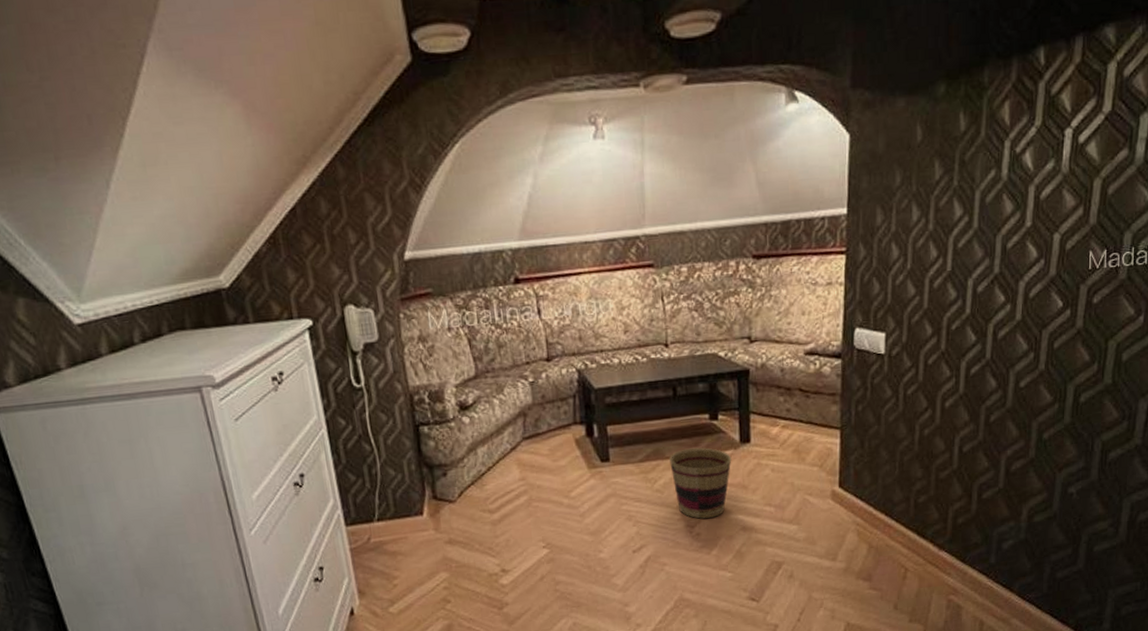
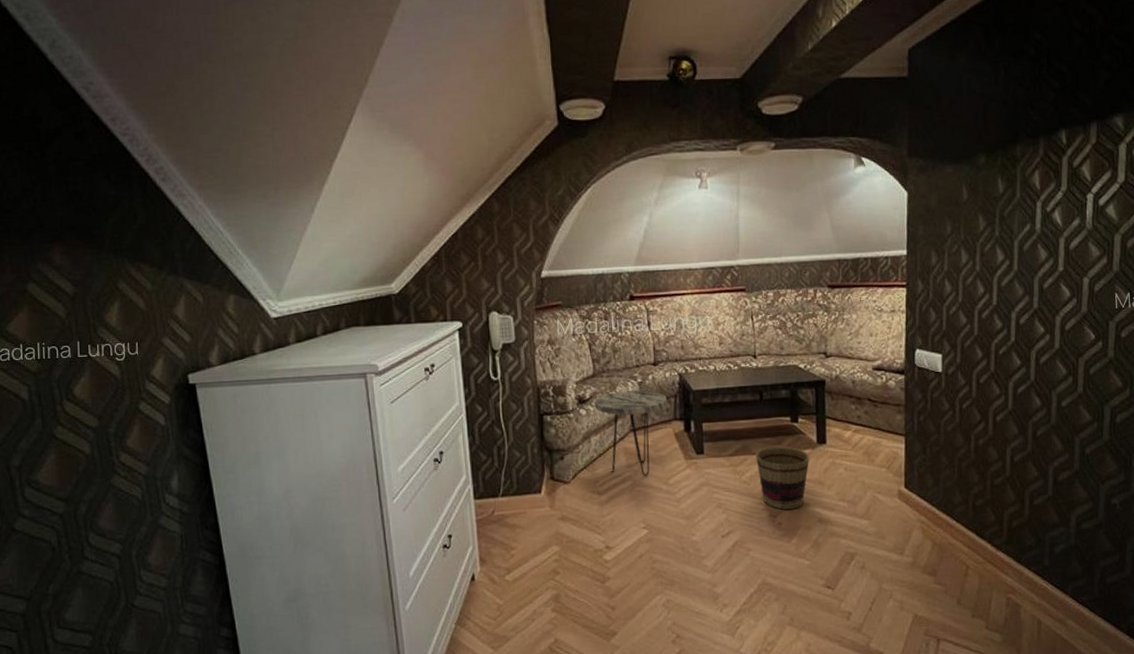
side table: none [478,391,565,490] -> present [594,390,667,476]

